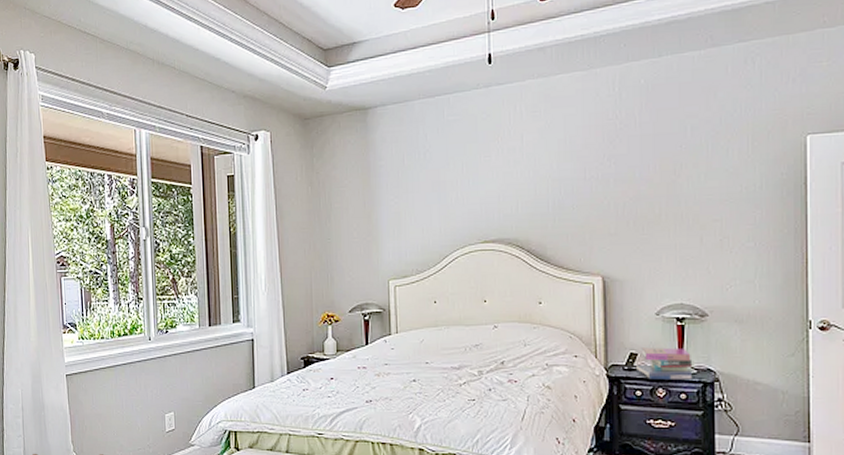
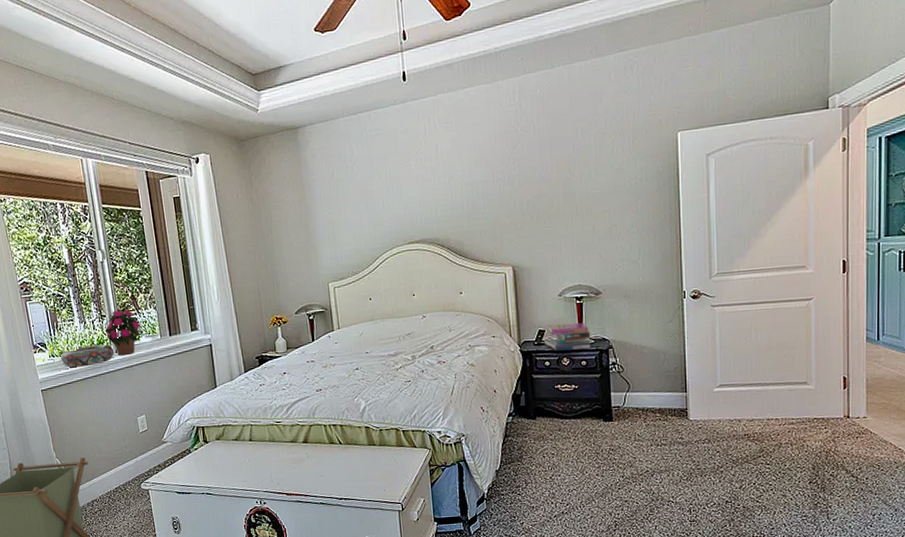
decorative bowl: none [90,330,148,353] -> present [60,344,115,368]
potted flower: none [141,292,180,345] -> present [105,309,143,357]

